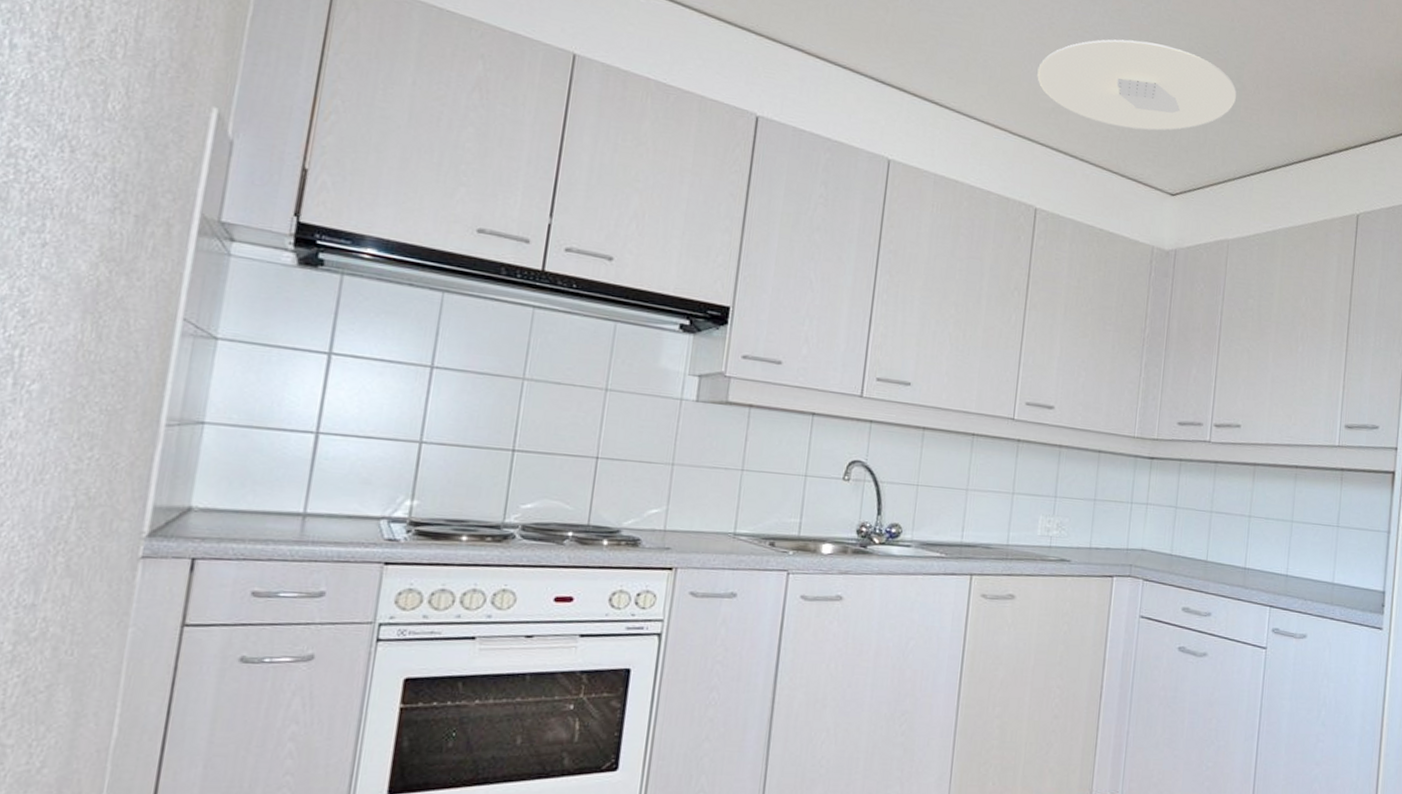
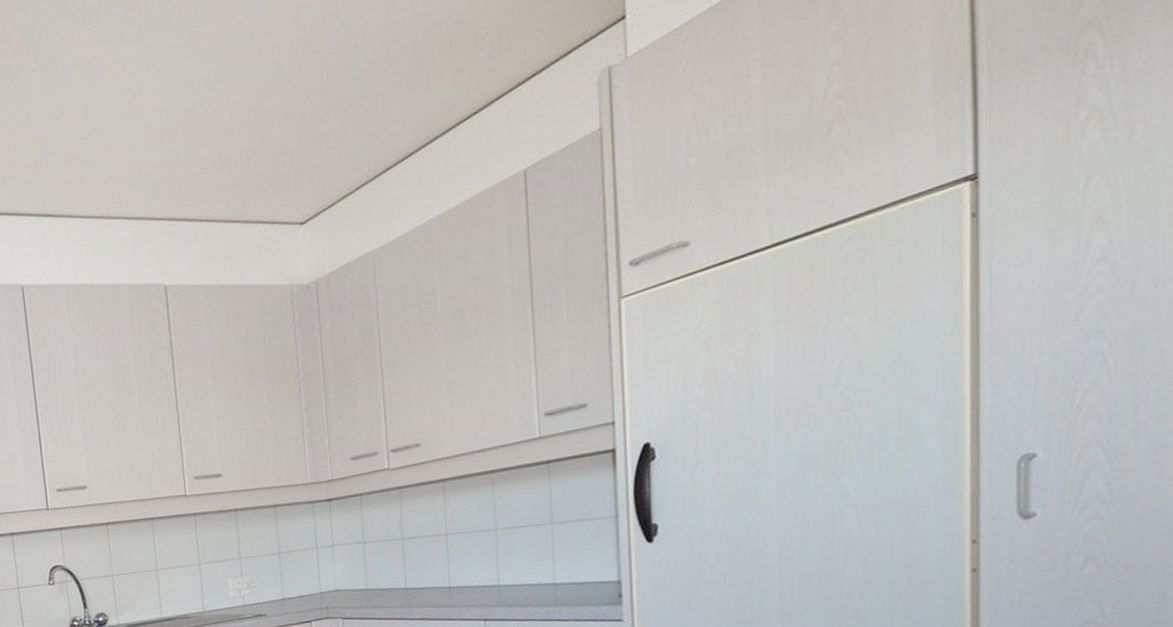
ceiling light: present [1037,39,1237,131] -> none [138,59,355,176]

